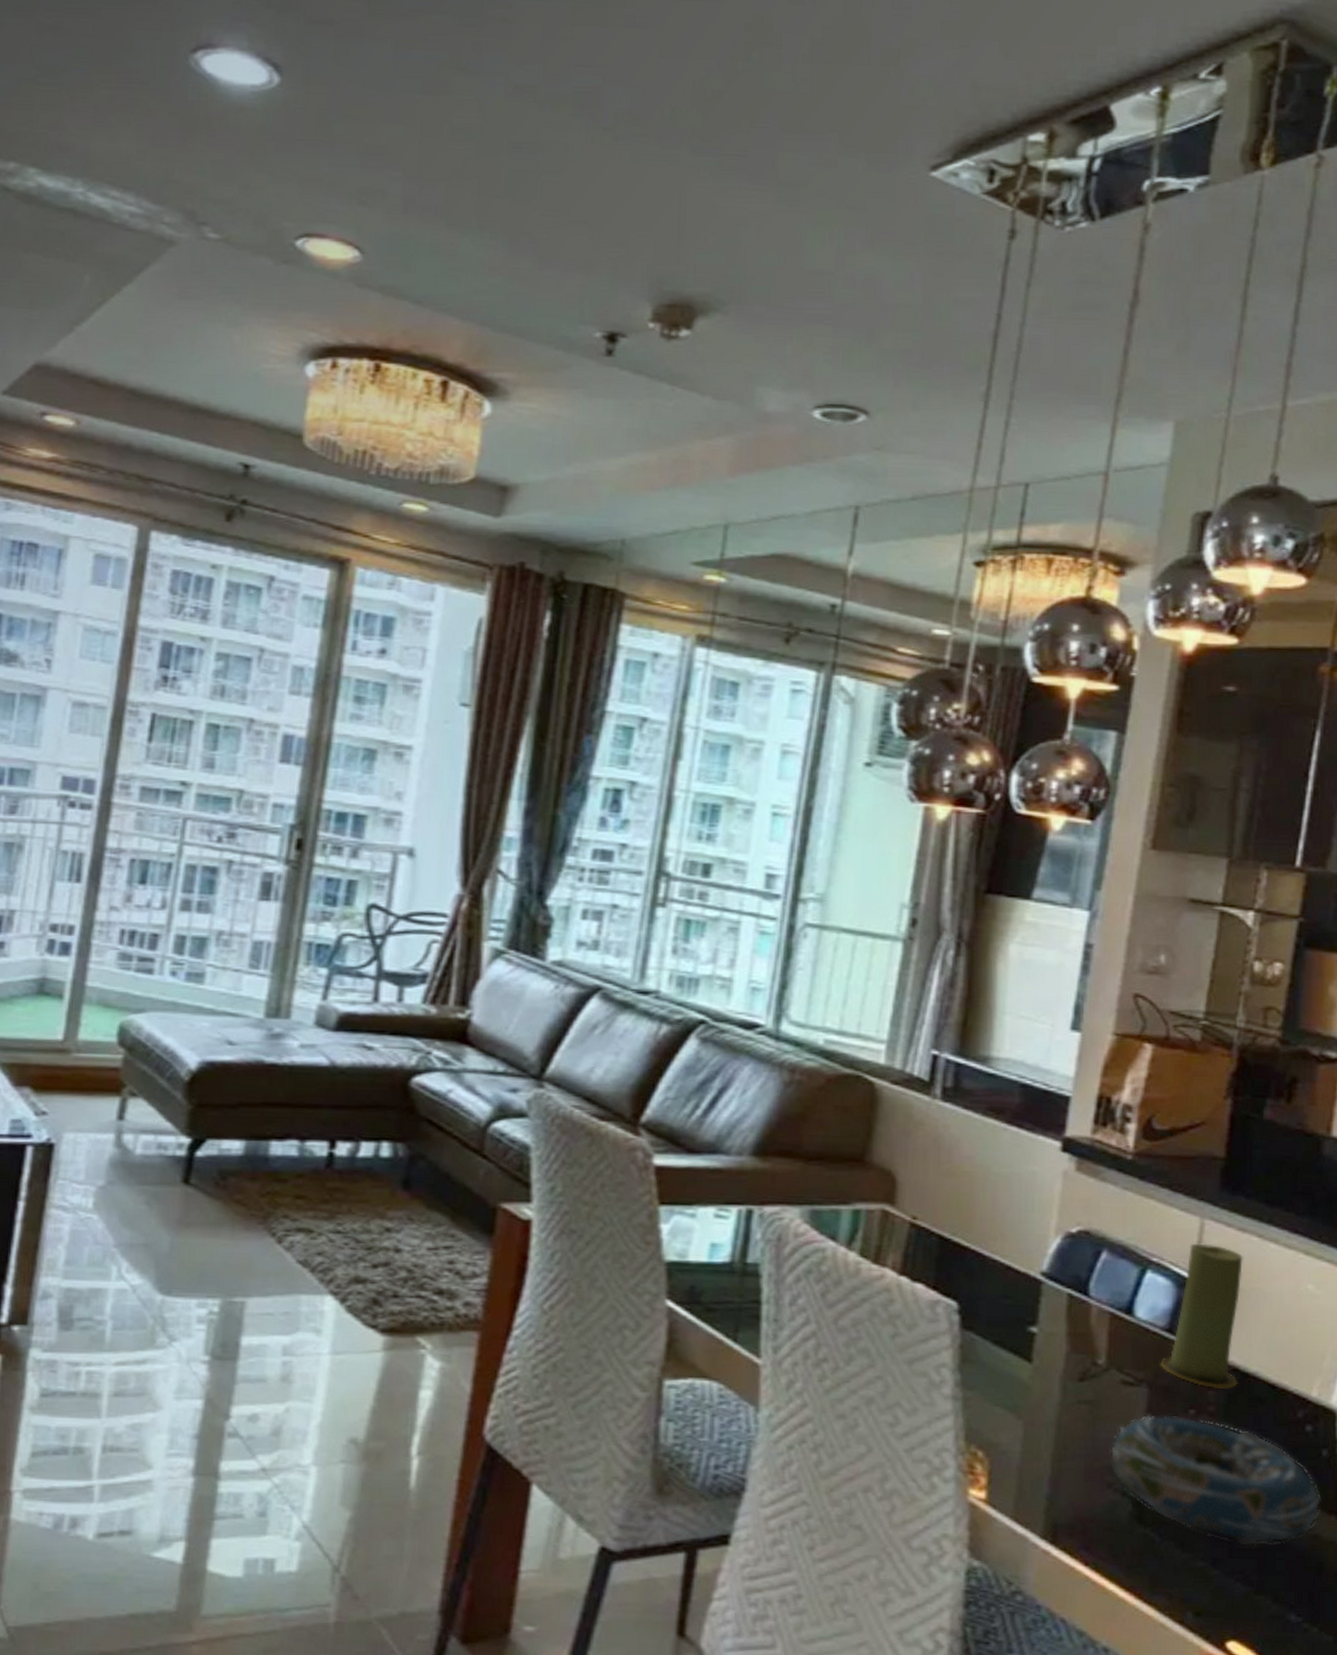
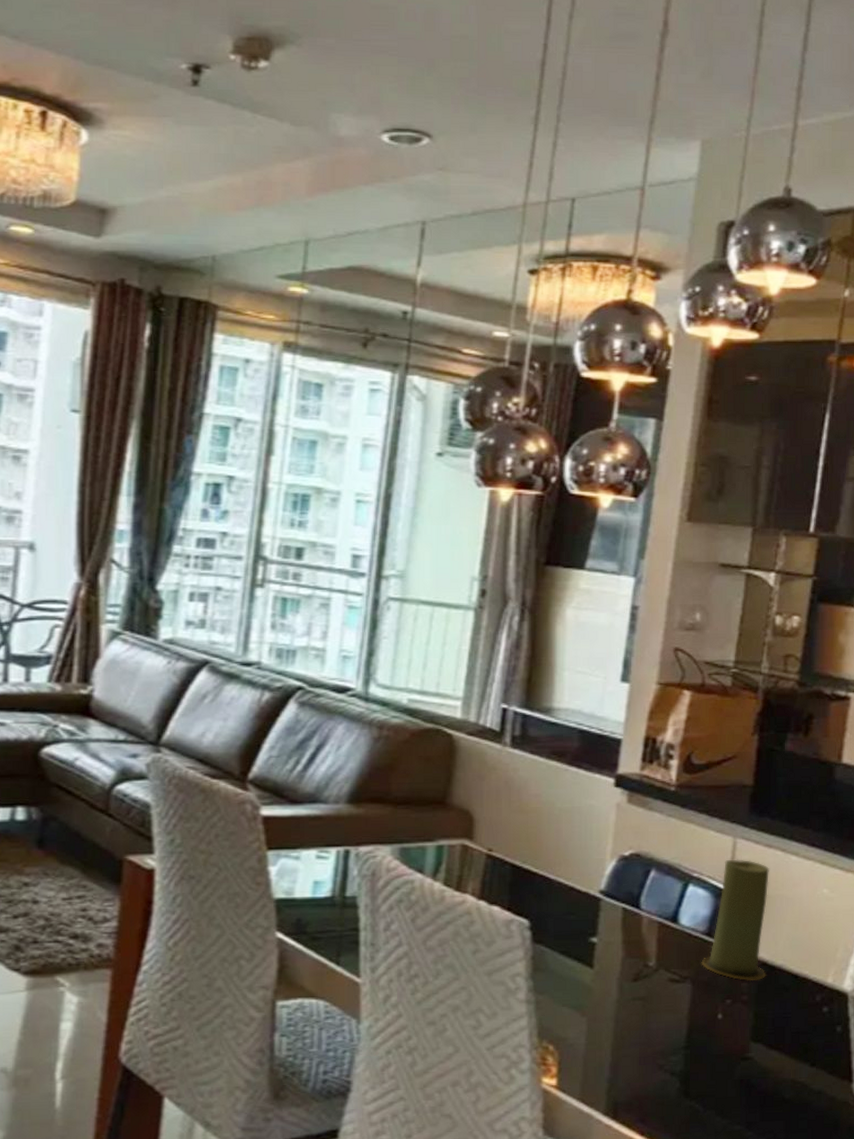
decorative bowl: present [1110,1414,1321,1547] -> none [660,1005,836,1111]

